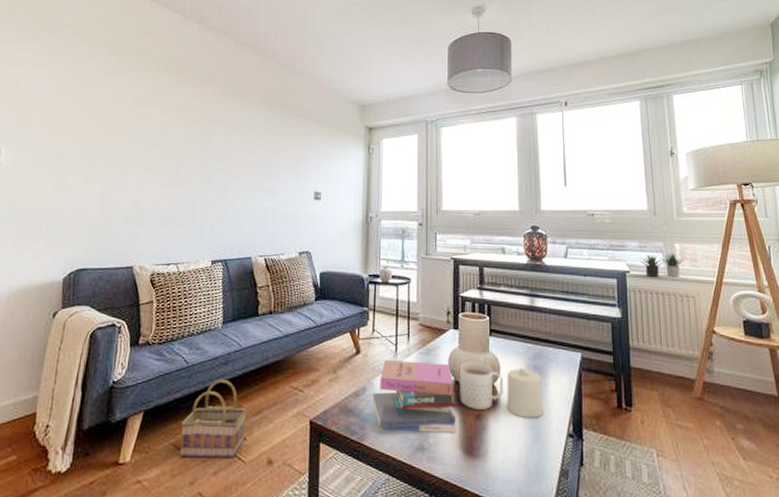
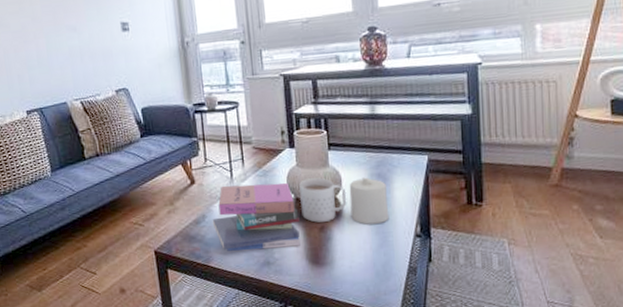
basket: present [179,379,247,459] -> none [32,223,94,296]
succulent plant: present [641,253,684,278] -> none [495,36,546,66]

